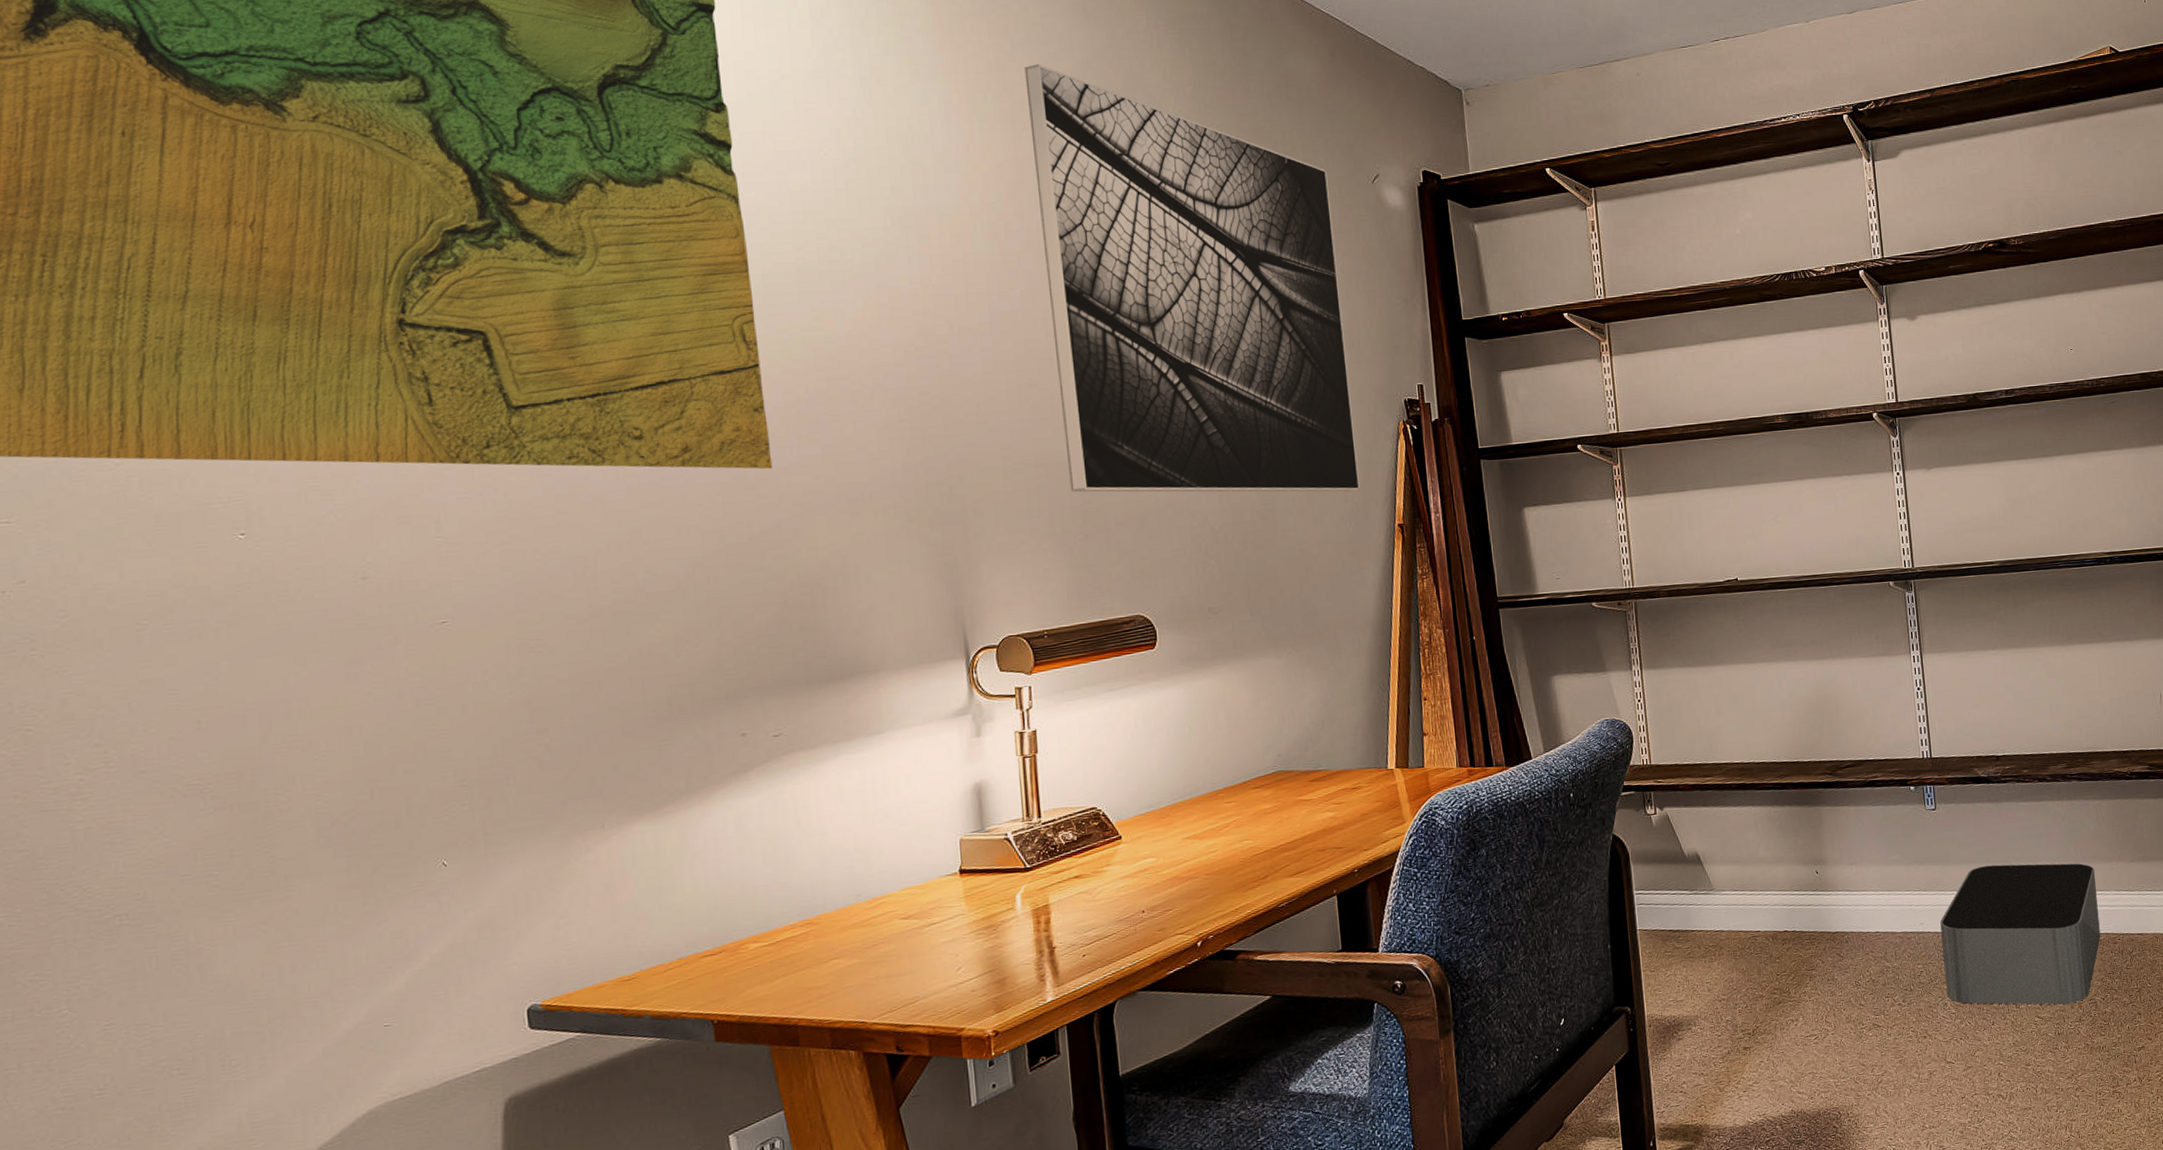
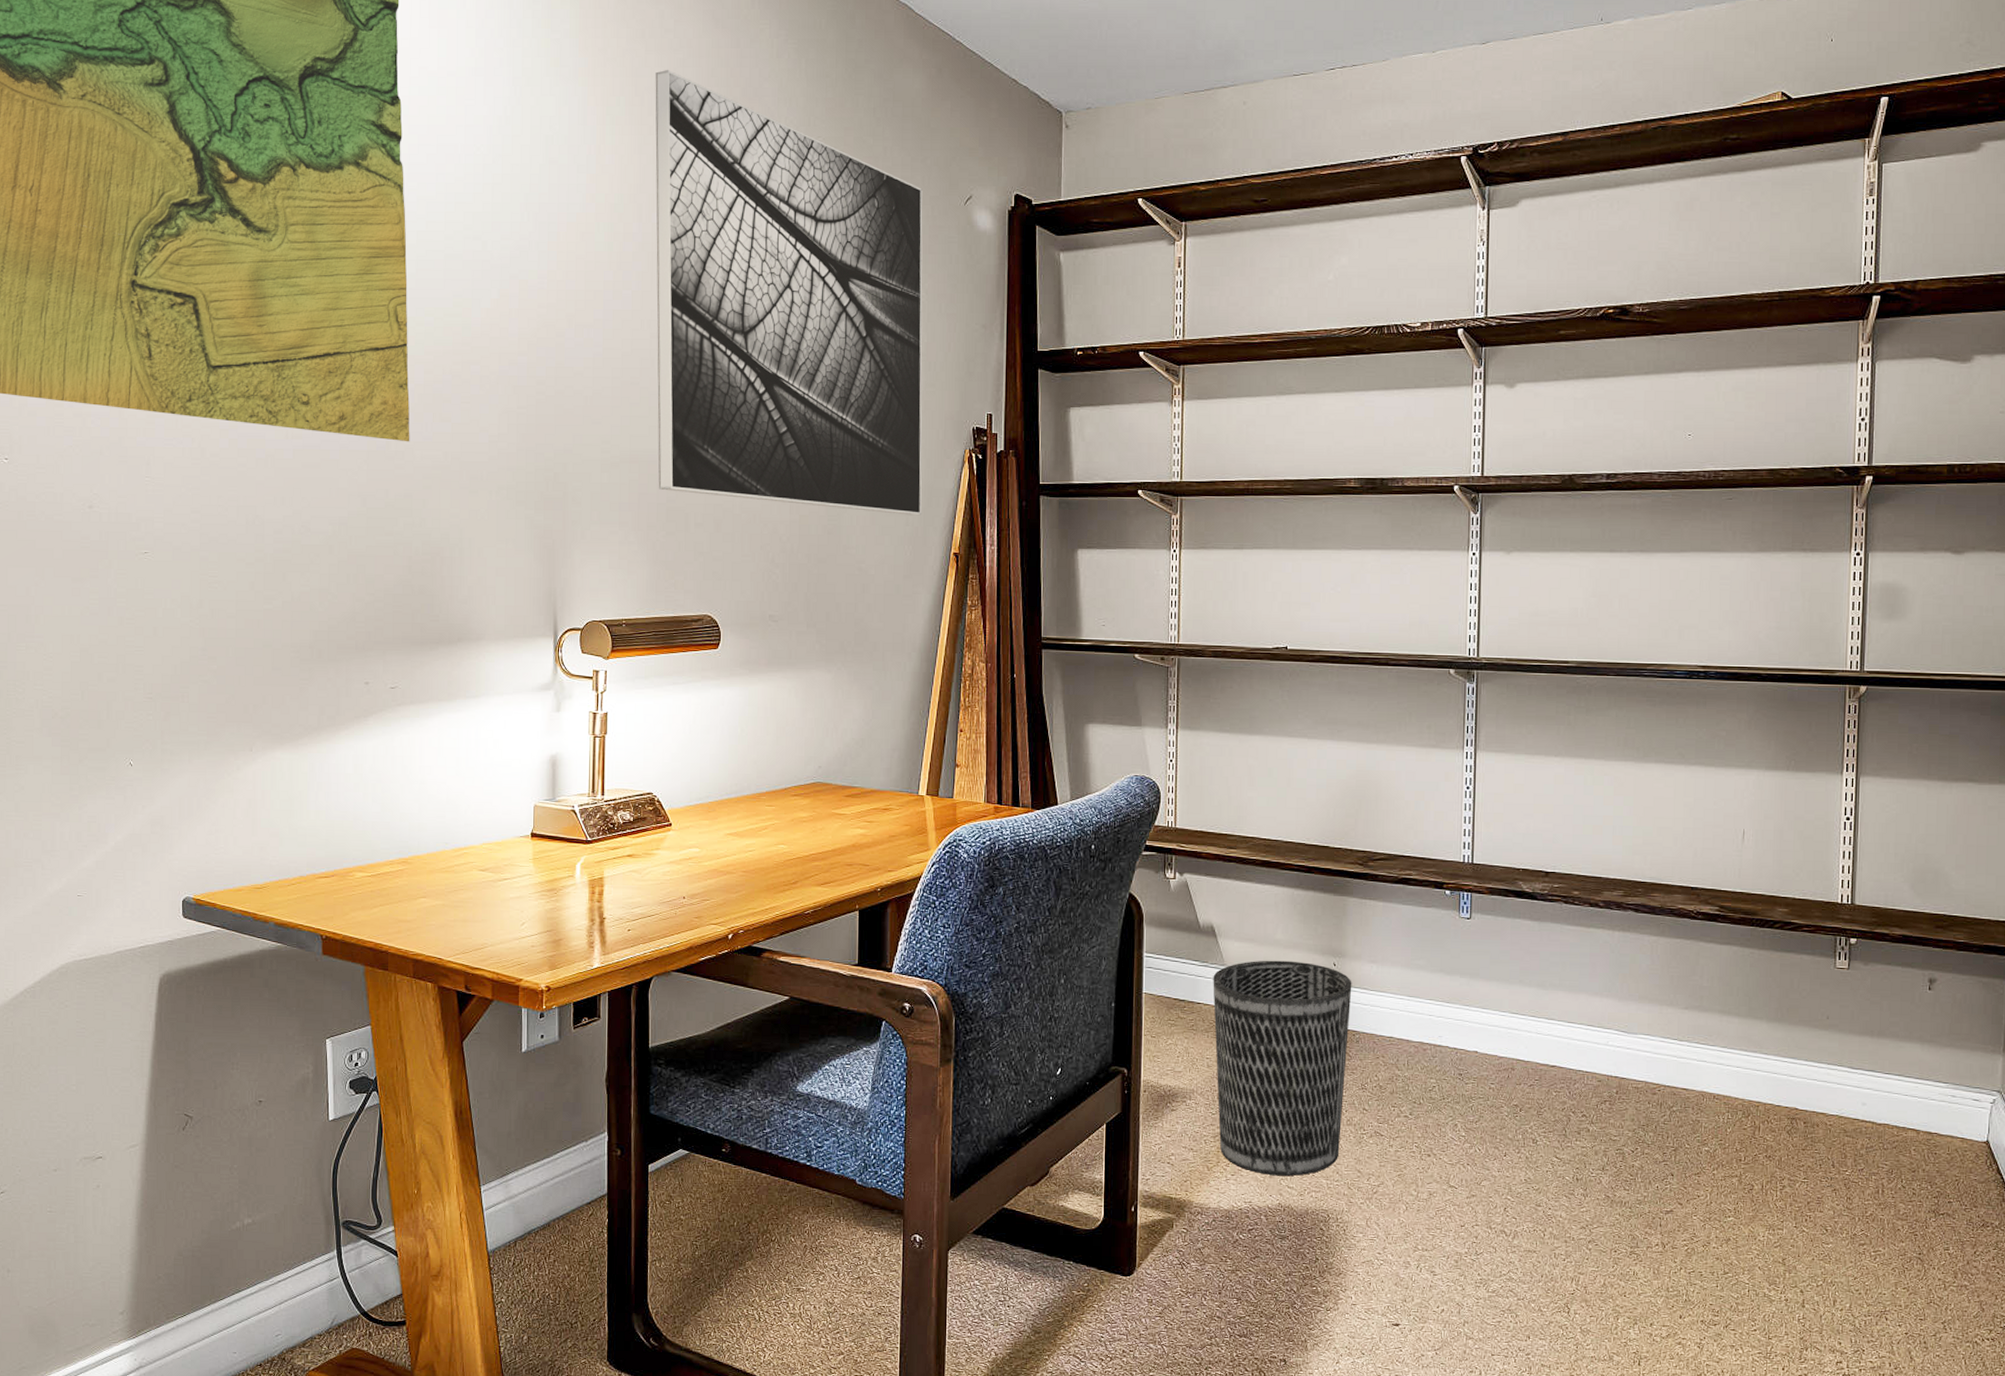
wastebasket: none [1703,874,1843,1085] -> present [1213,960,1352,1176]
storage bin: present [1940,863,2101,1005] -> none [1459,987,1640,1150]

